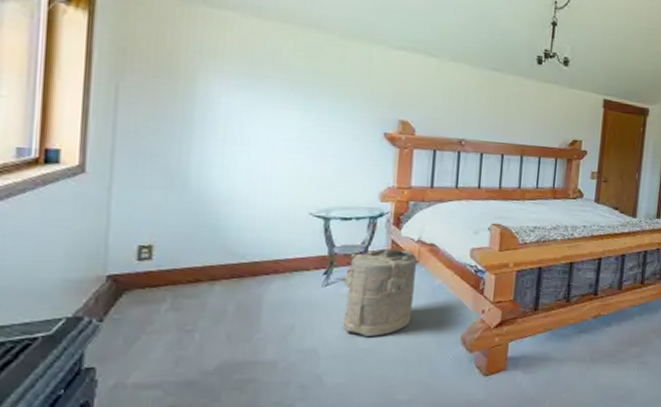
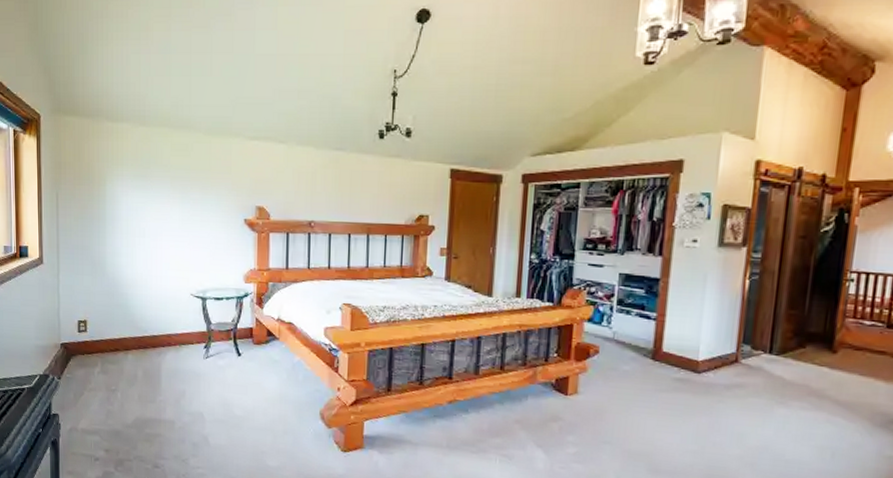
laundry hamper: present [332,248,418,336] -> none [211,325,278,406]

